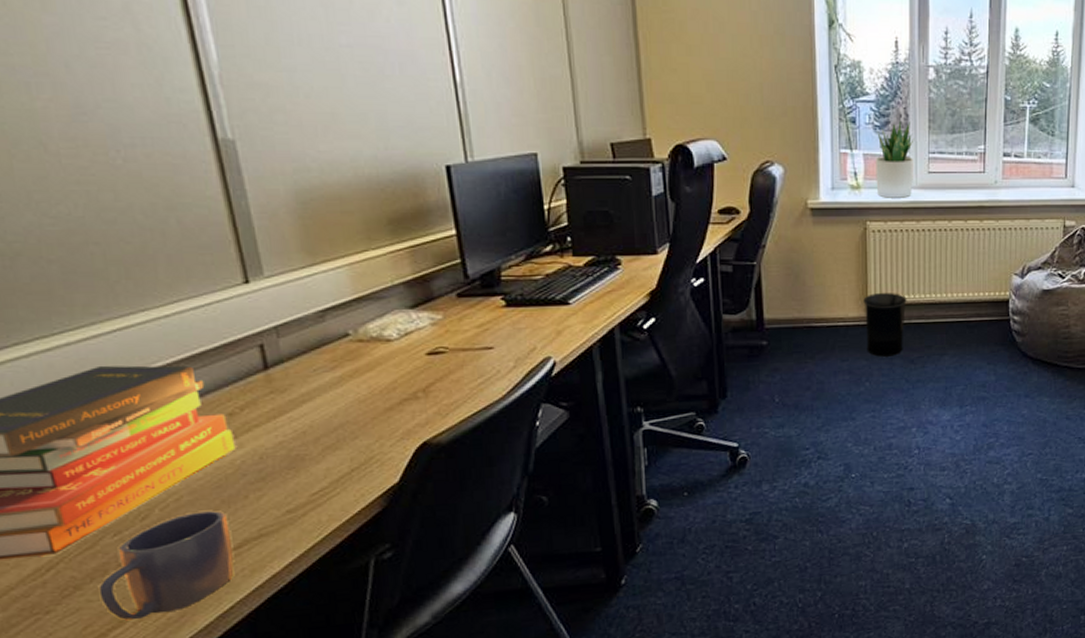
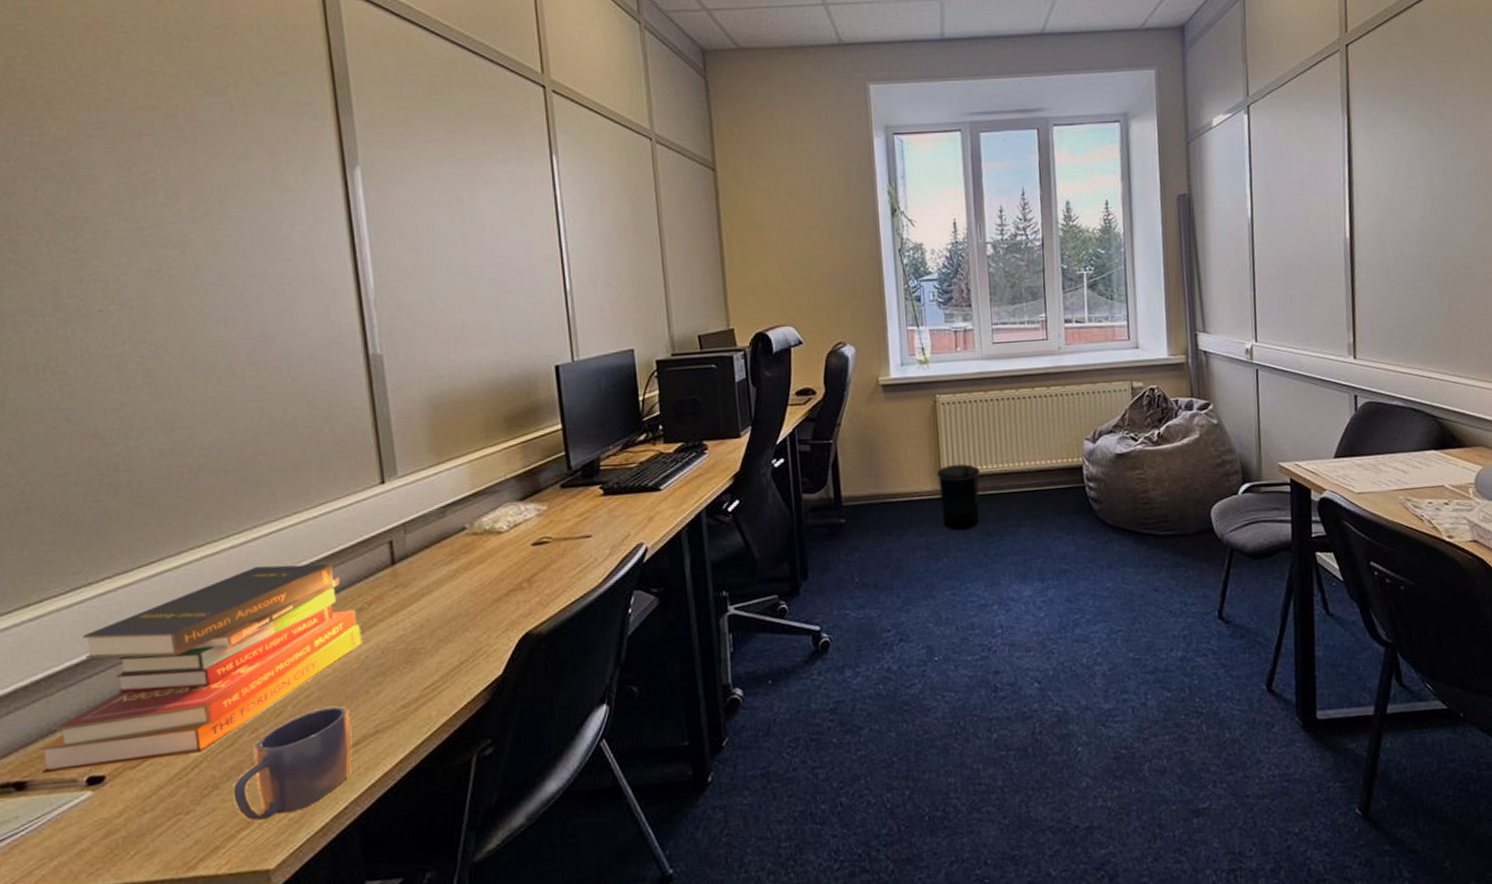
planter: present [876,122,914,198] -> none [941,296,979,371]

